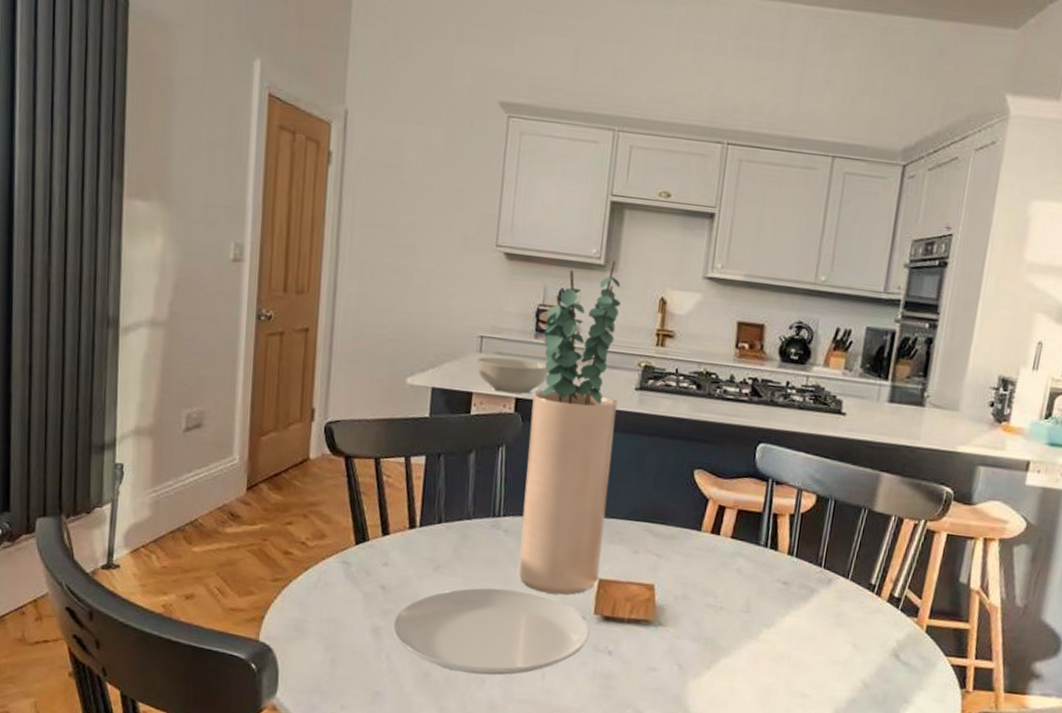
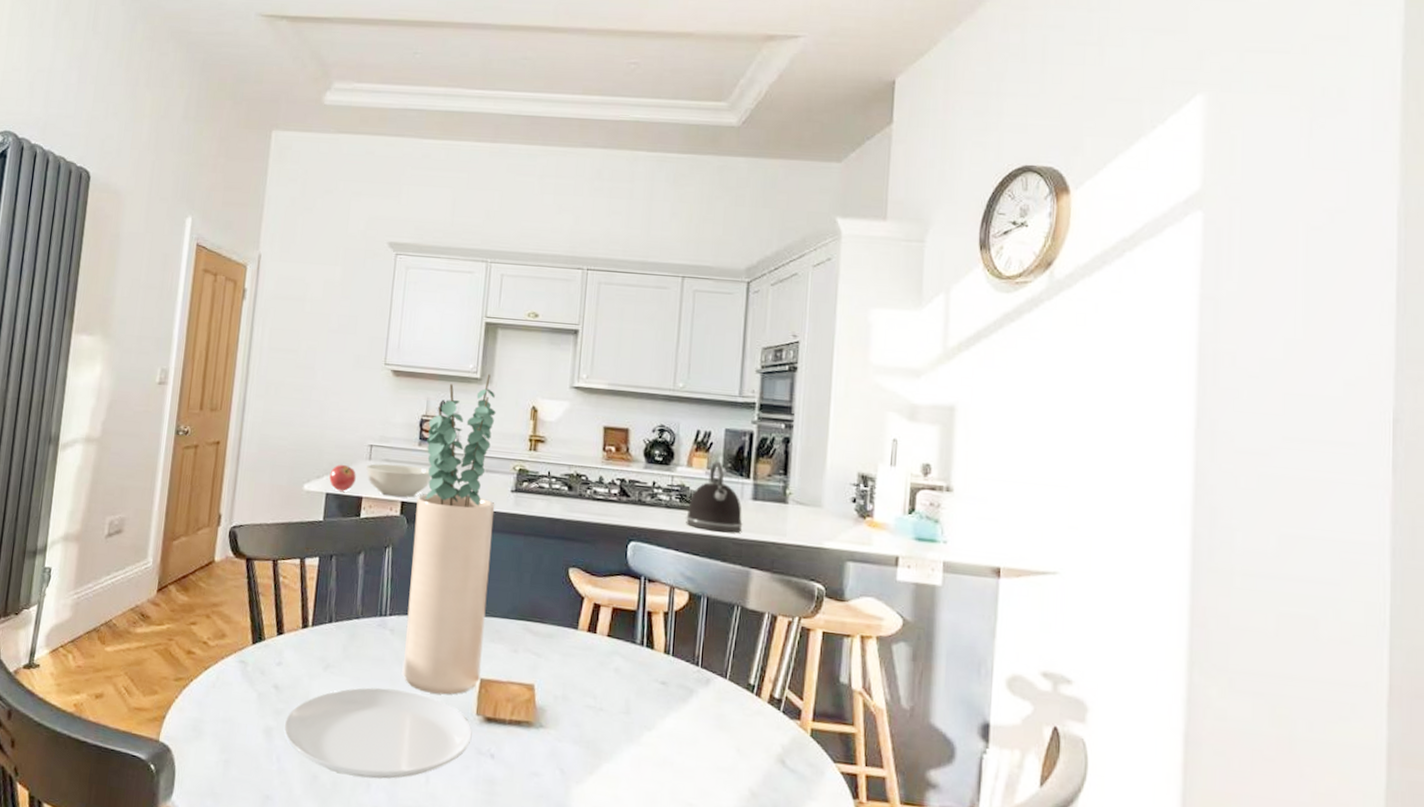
fruit: none [435,356,465,386] -> present [329,464,356,492]
kettle: none [818,361,877,436] -> present [686,461,743,533]

